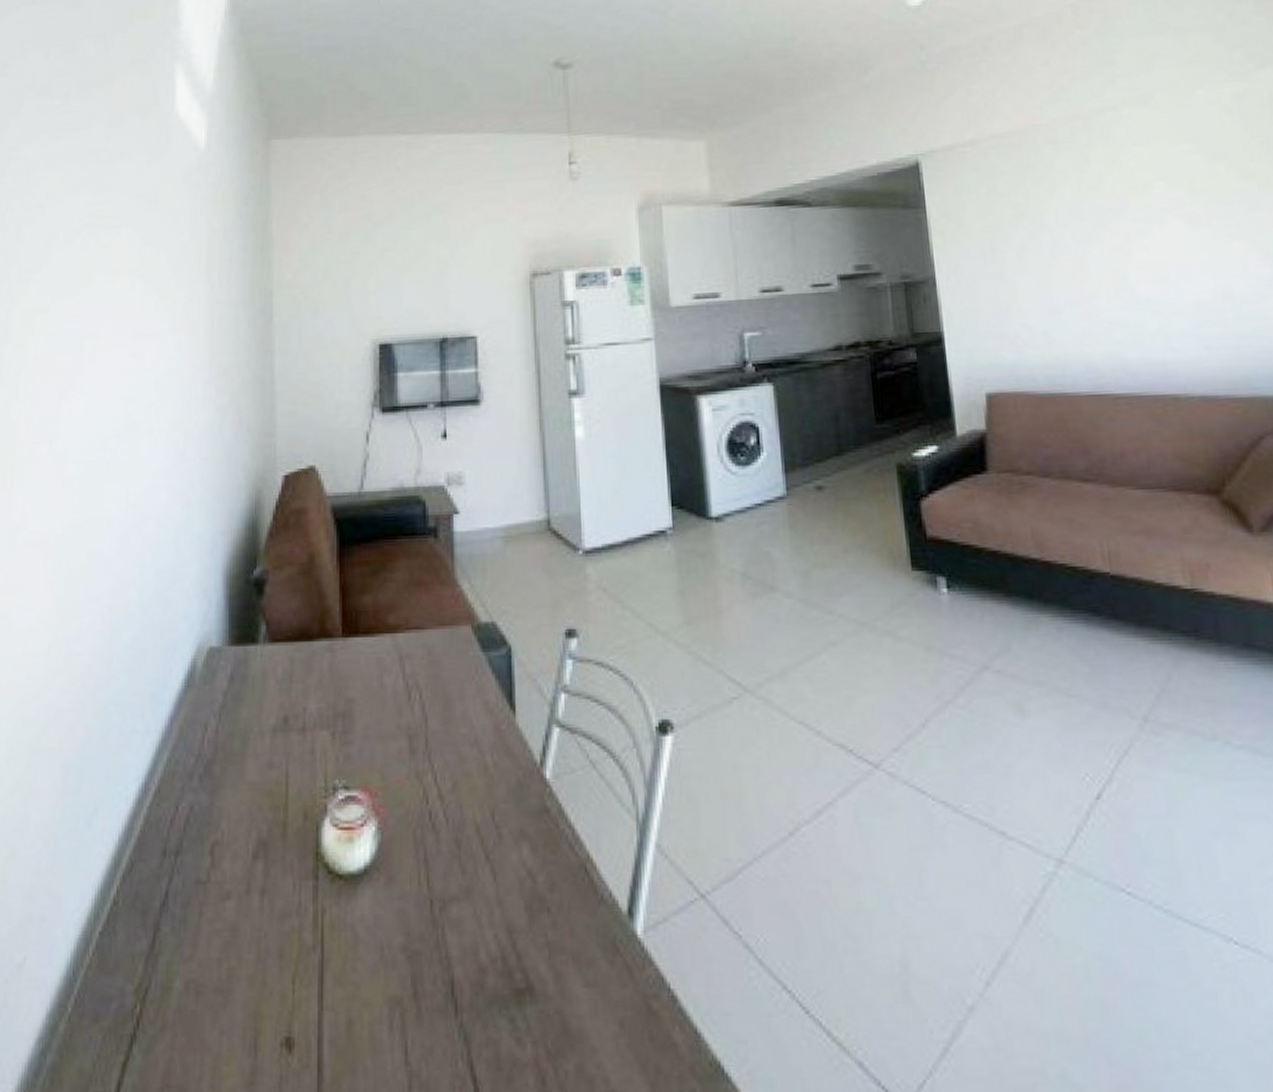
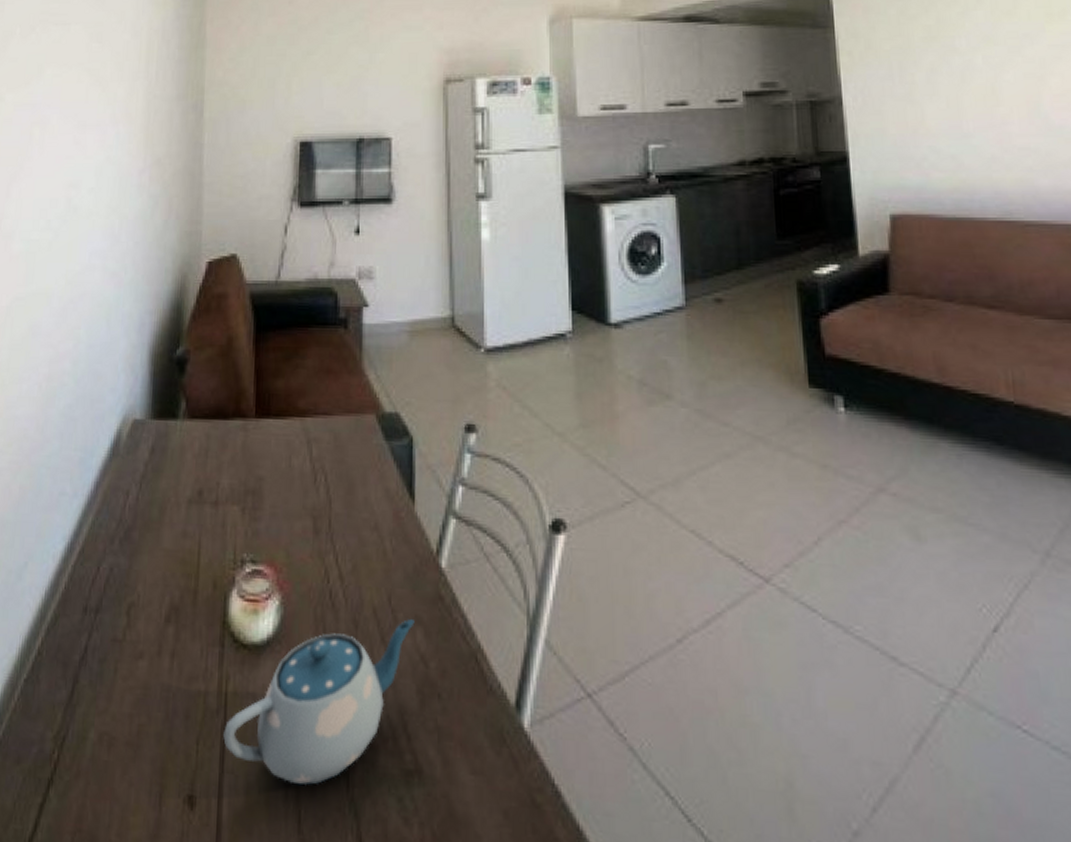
teapot: none [321,834,520,1016] -> present [223,619,415,786]

